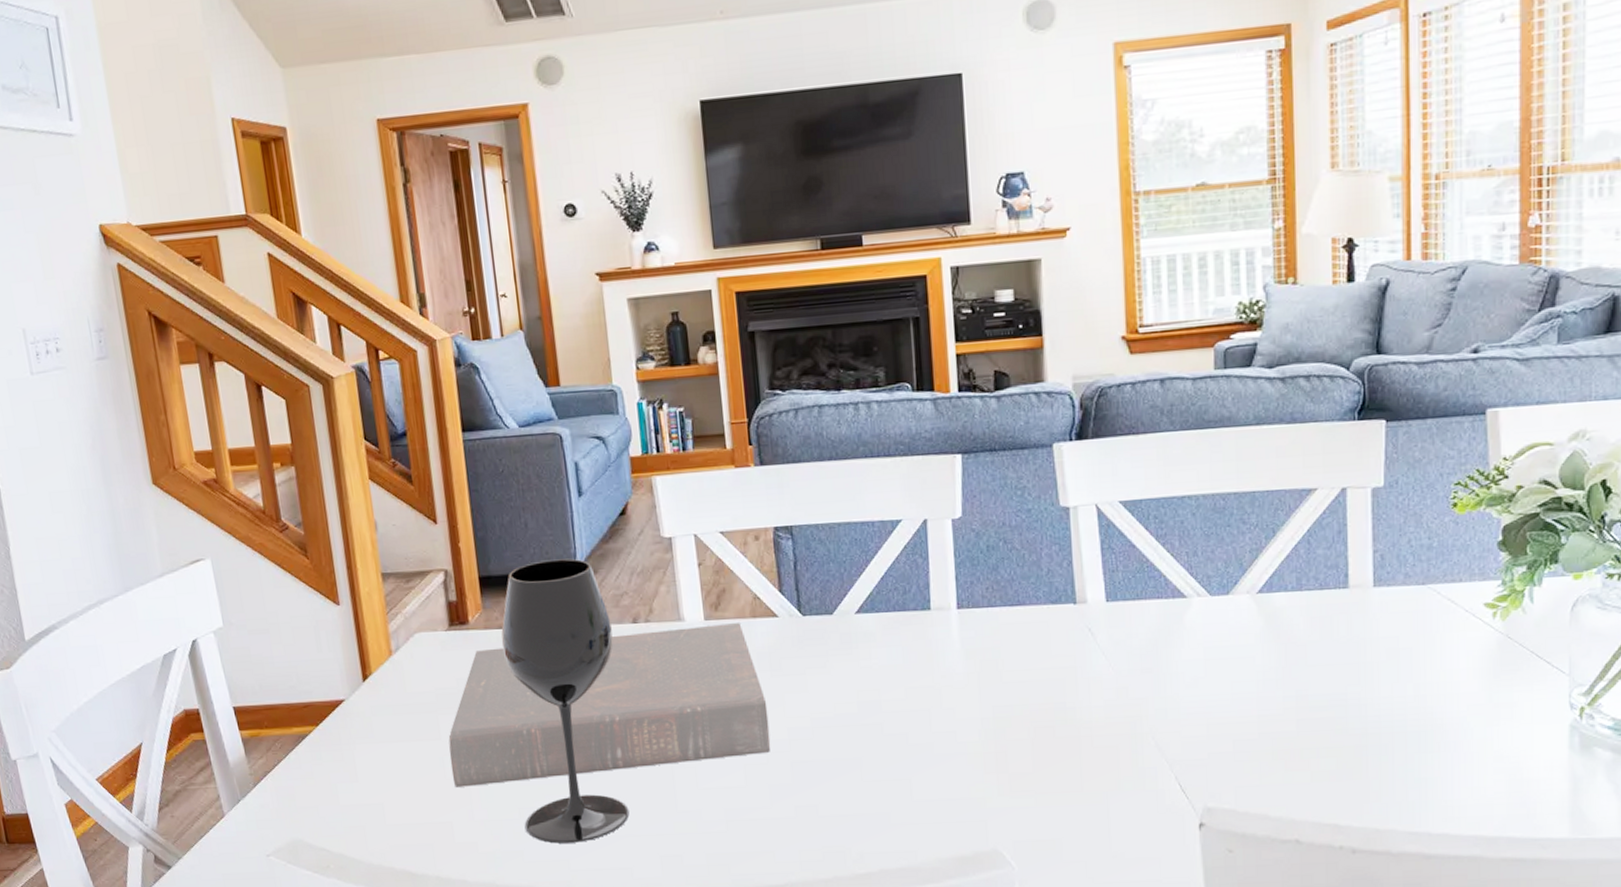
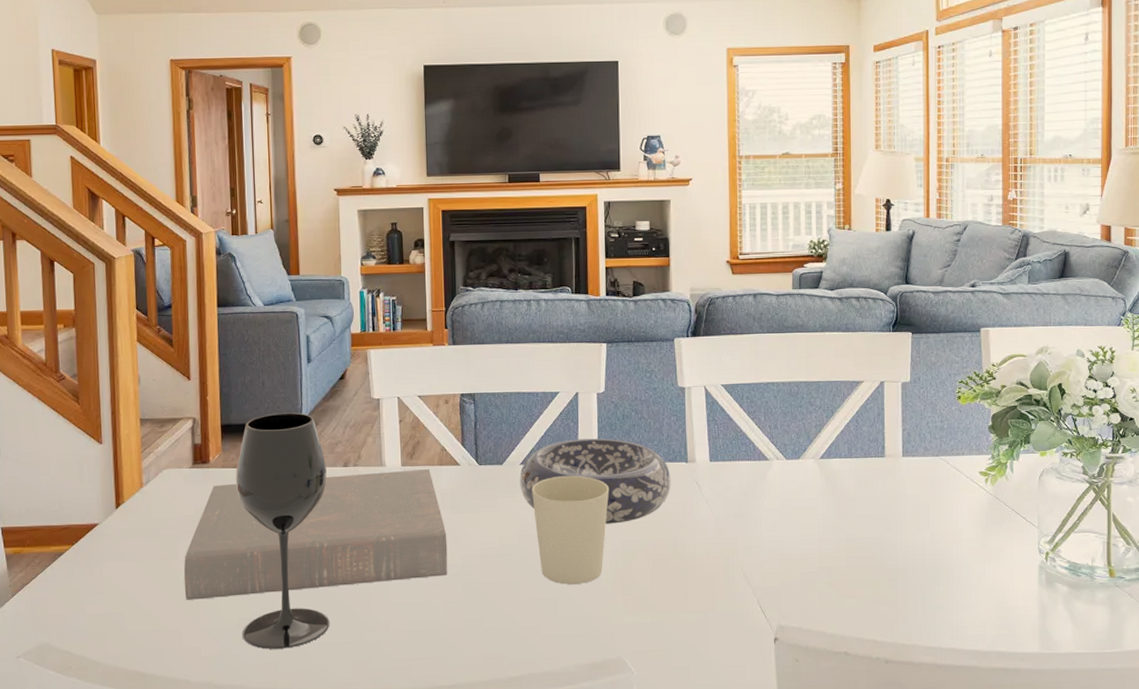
decorative bowl: none [855,576,1056,685] -> present [520,438,672,524]
dixie cup: none [872,625,974,761] -> present [532,475,610,584]

